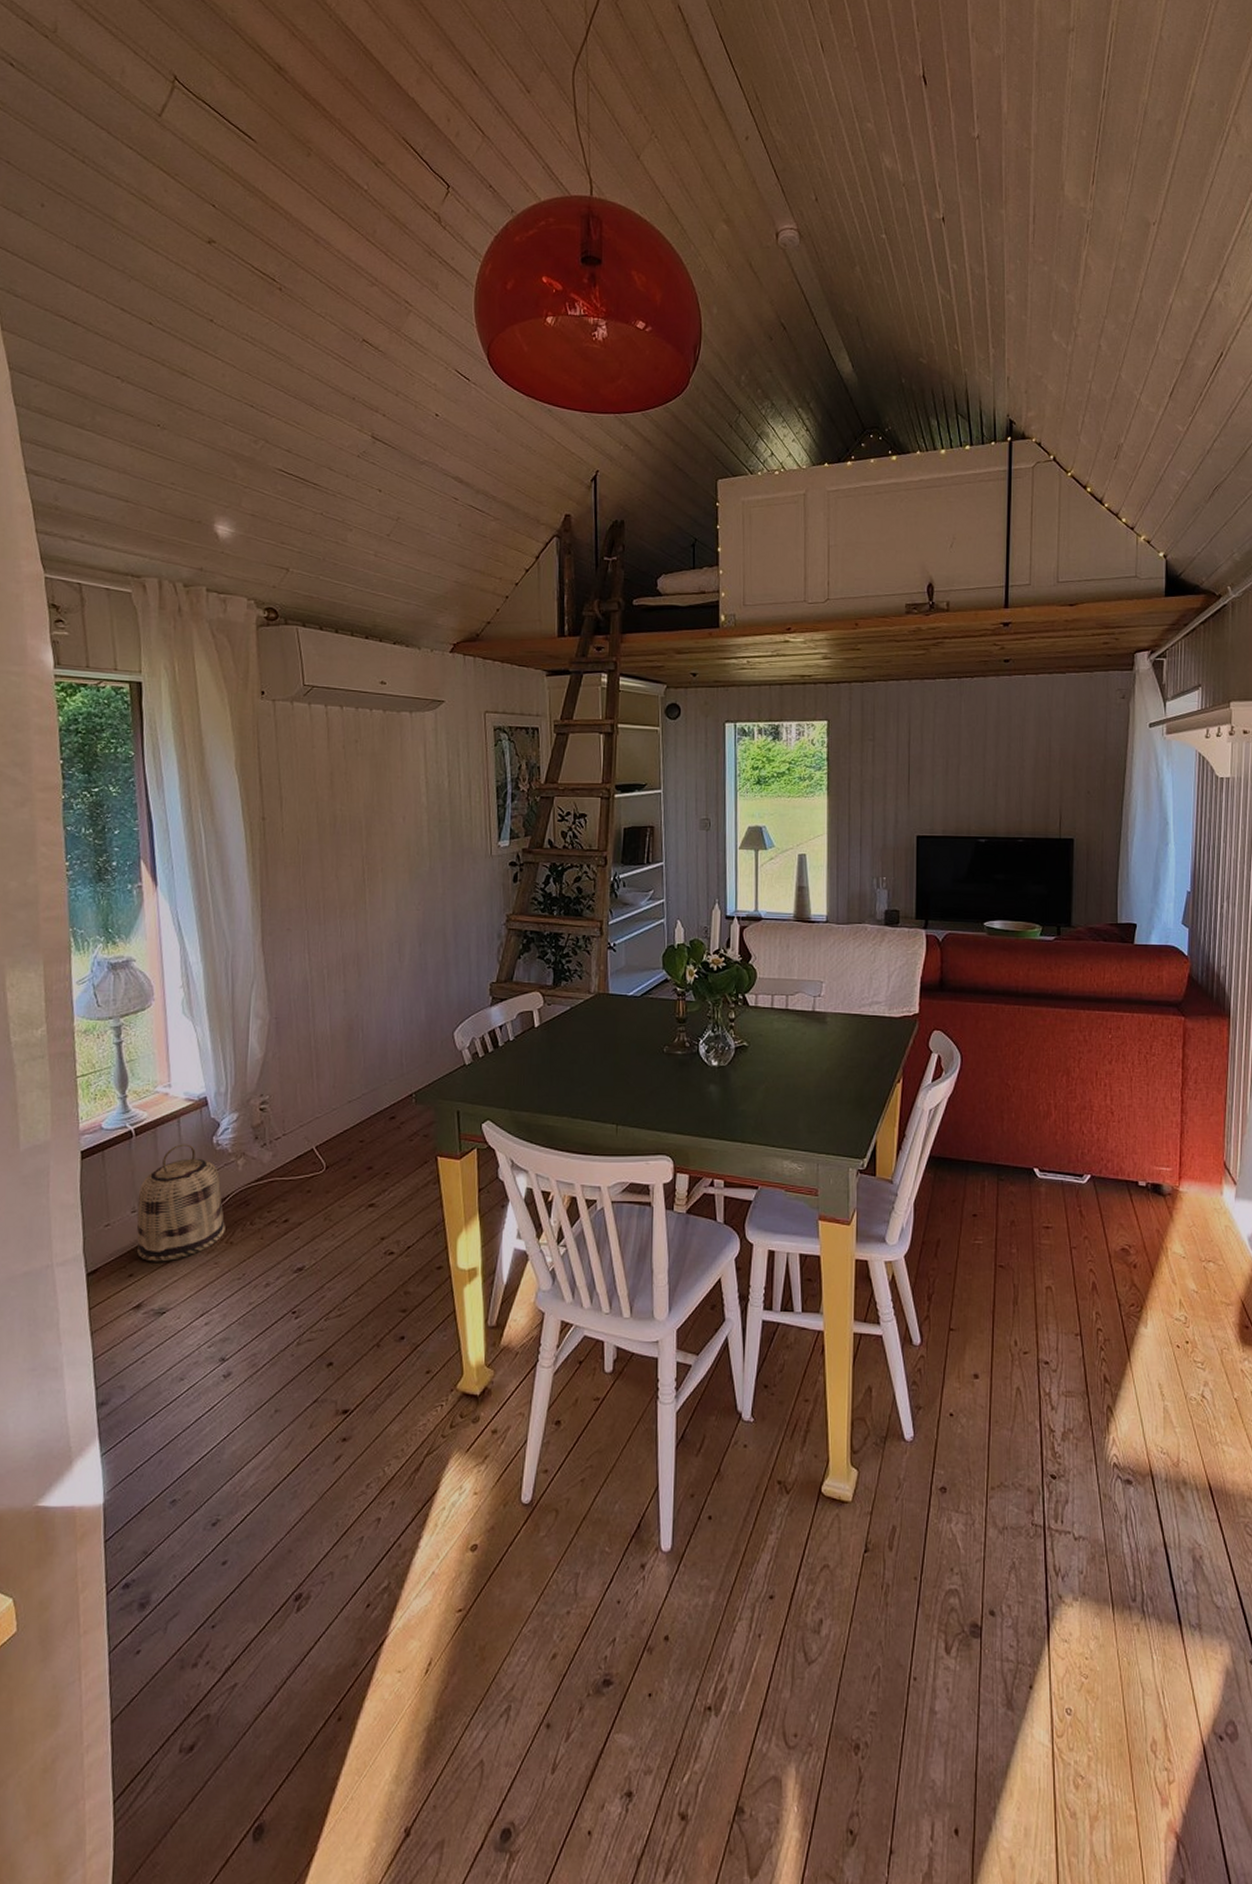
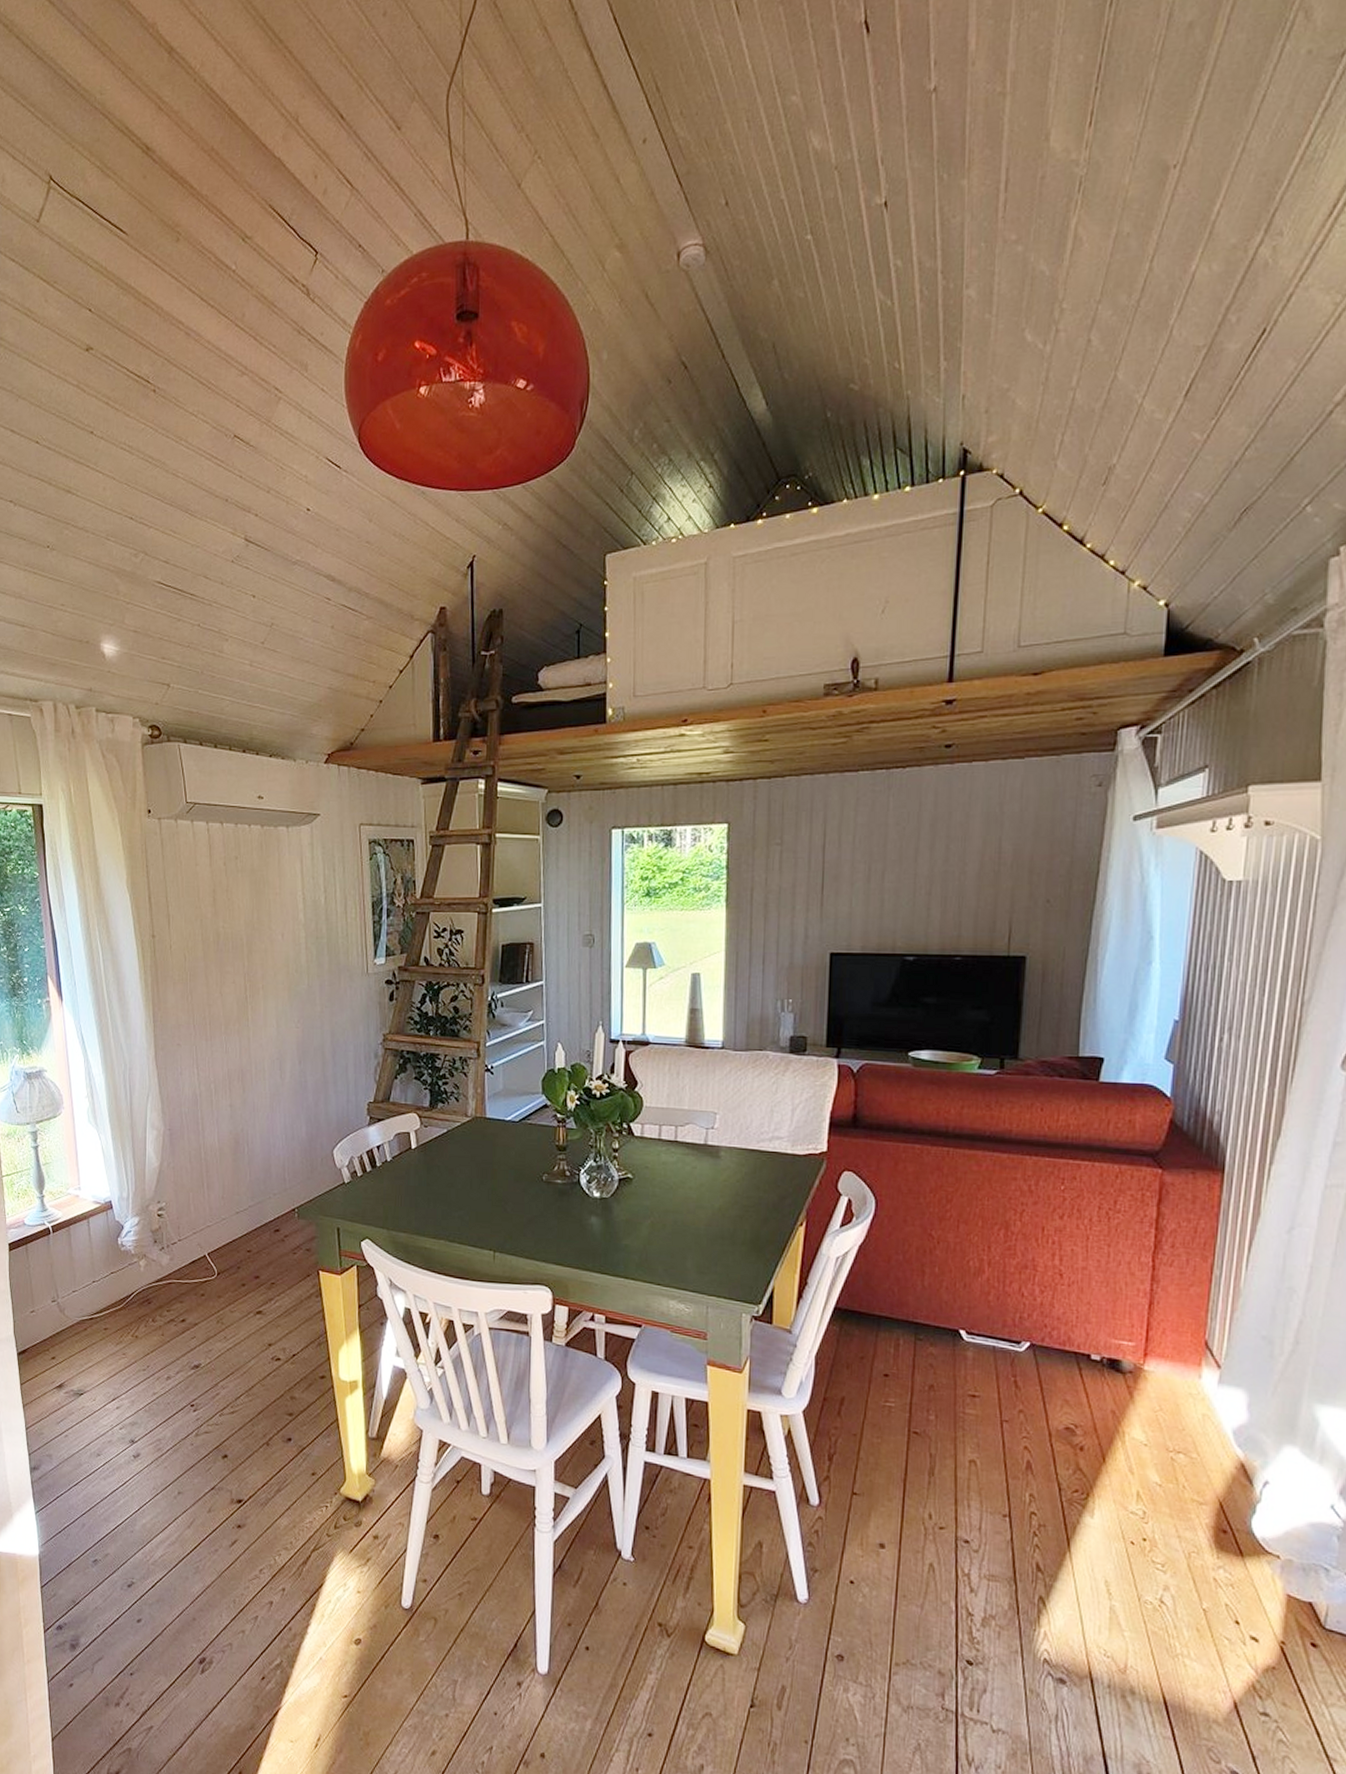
basket: present [136,1144,226,1262] -> none [56,1243,131,1349]

